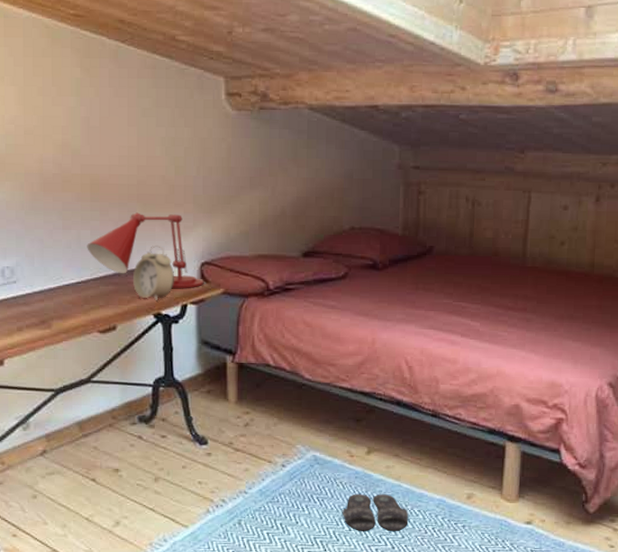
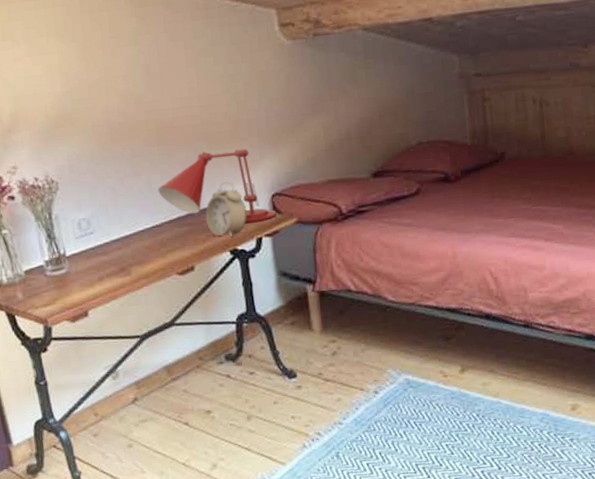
slippers: present [342,493,409,532] -> none [441,412,513,454]

